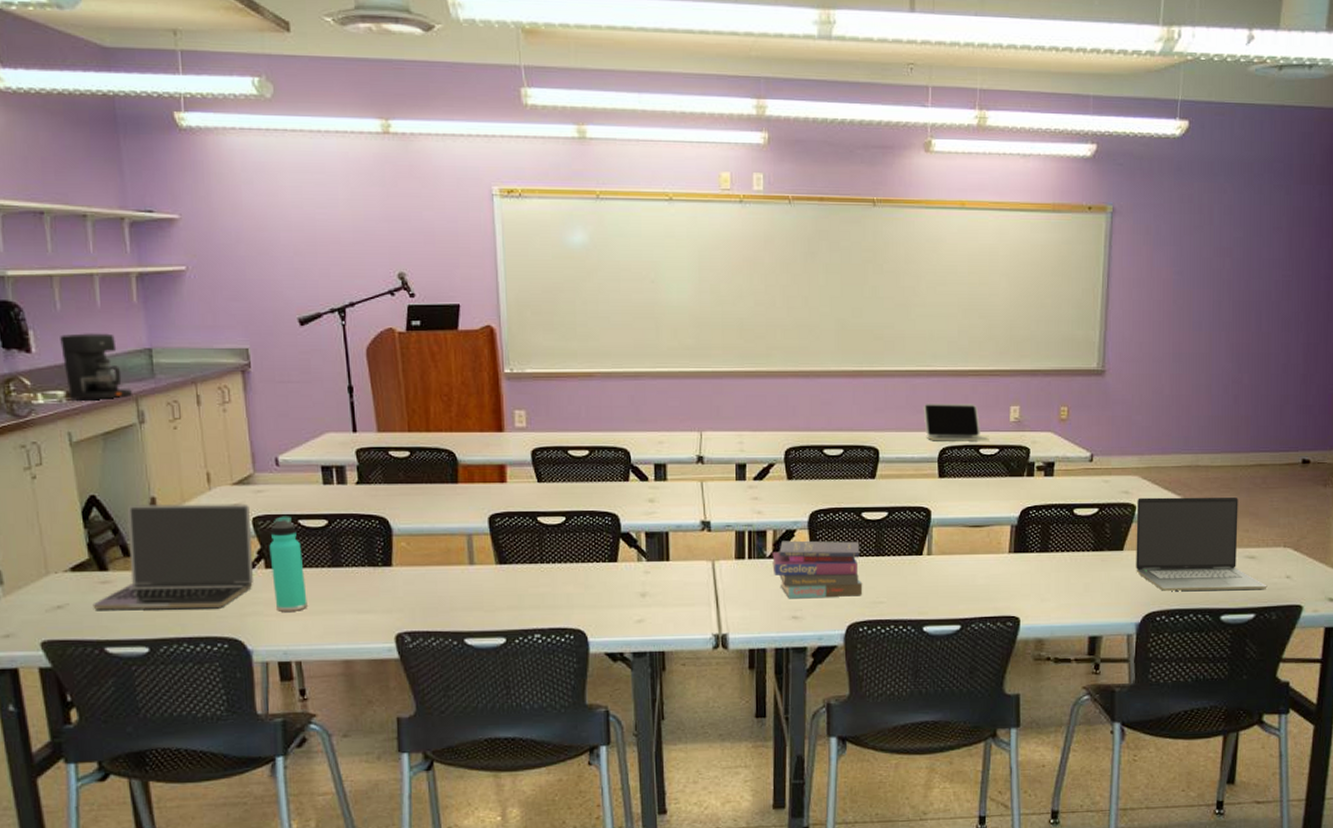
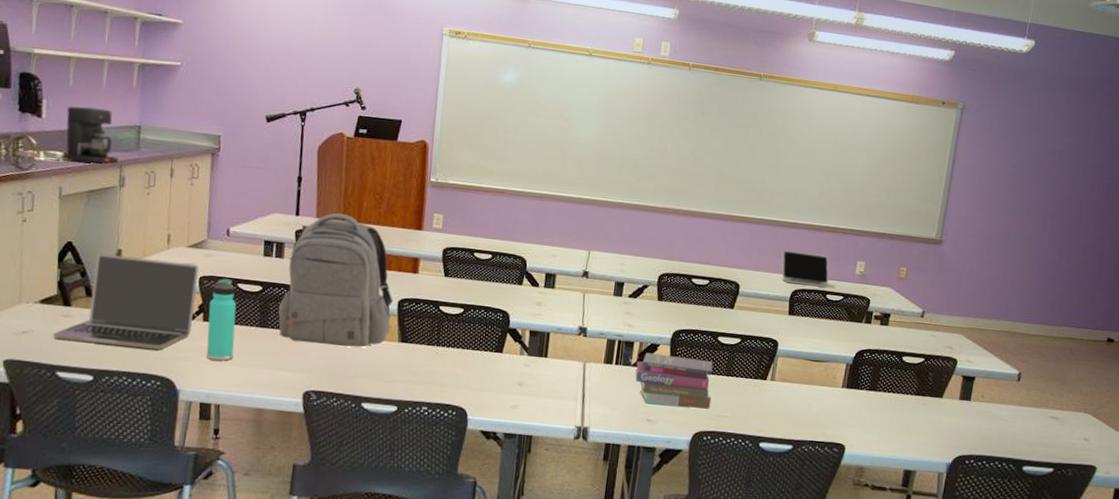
backpack: none [350,423,483,579] -> present [278,212,393,348]
laptop: present [1136,496,1267,591] -> none [952,353,1067,447]

